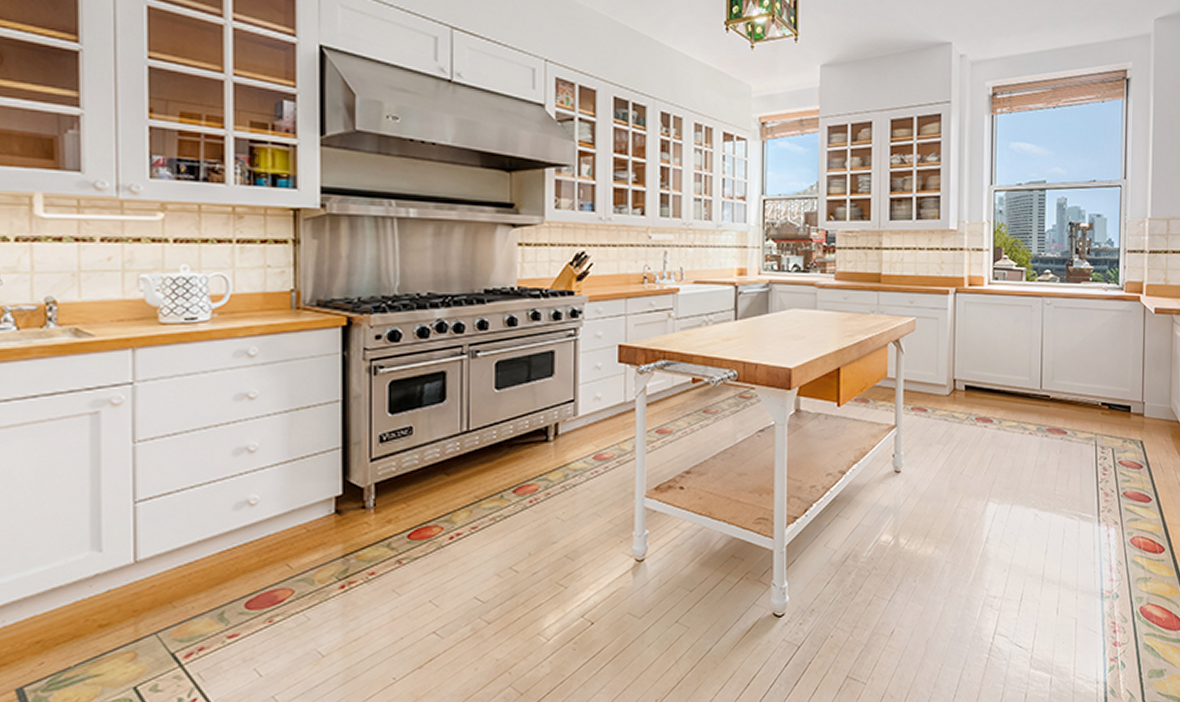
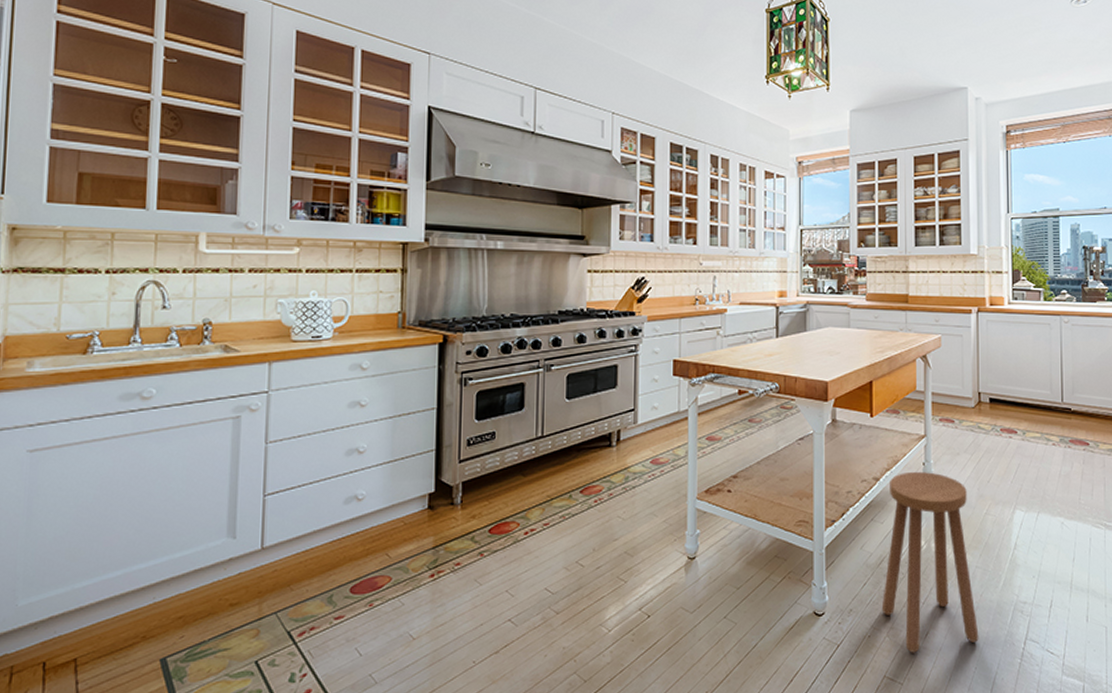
stool: none [845,463,947,652] -> present [881,471,979,653]

